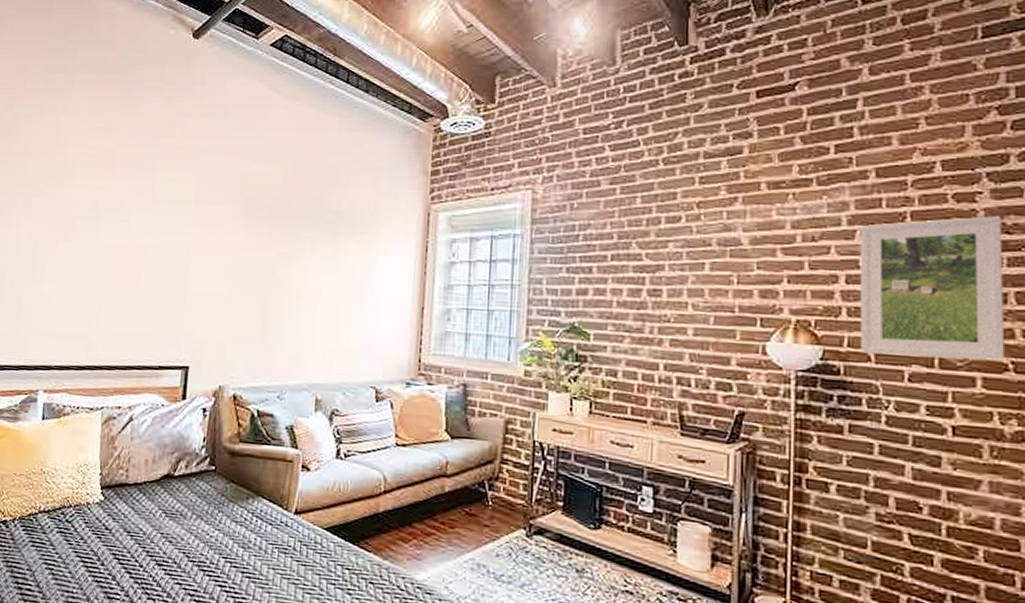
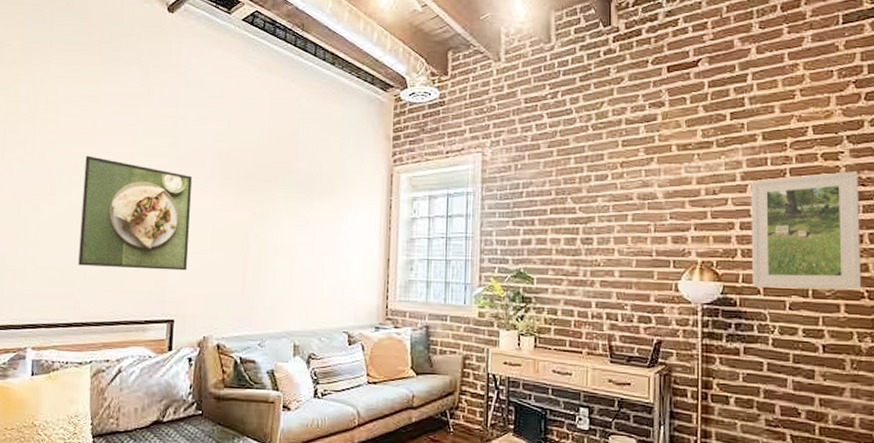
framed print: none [93,190,213,314] -> present [78,155,193,271]

